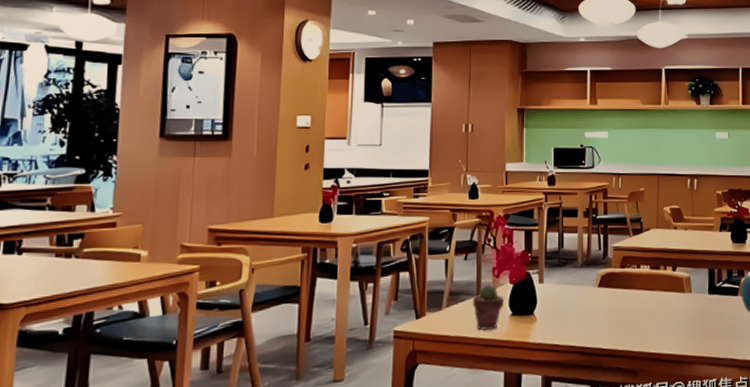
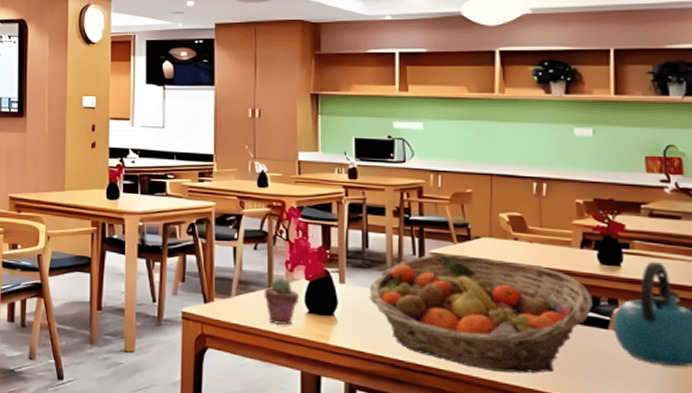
fruit basket: none [563,246,728,345] -> present [369,254,593,374]

